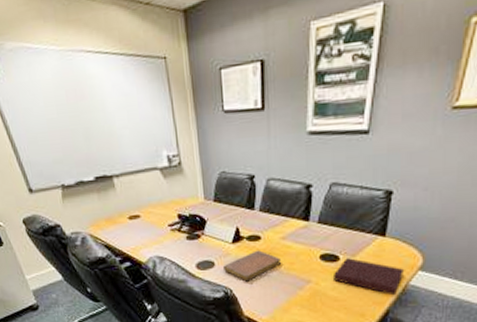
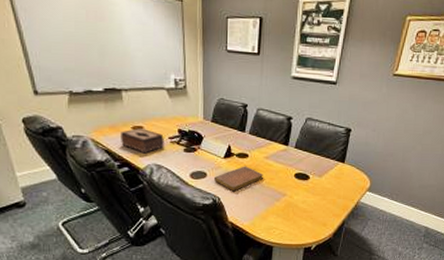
tissue box: none [118,216,165,246] -> present [121,127,164,154]
notebook: present [332,258,405,296] -> none [303,178,357,210]

